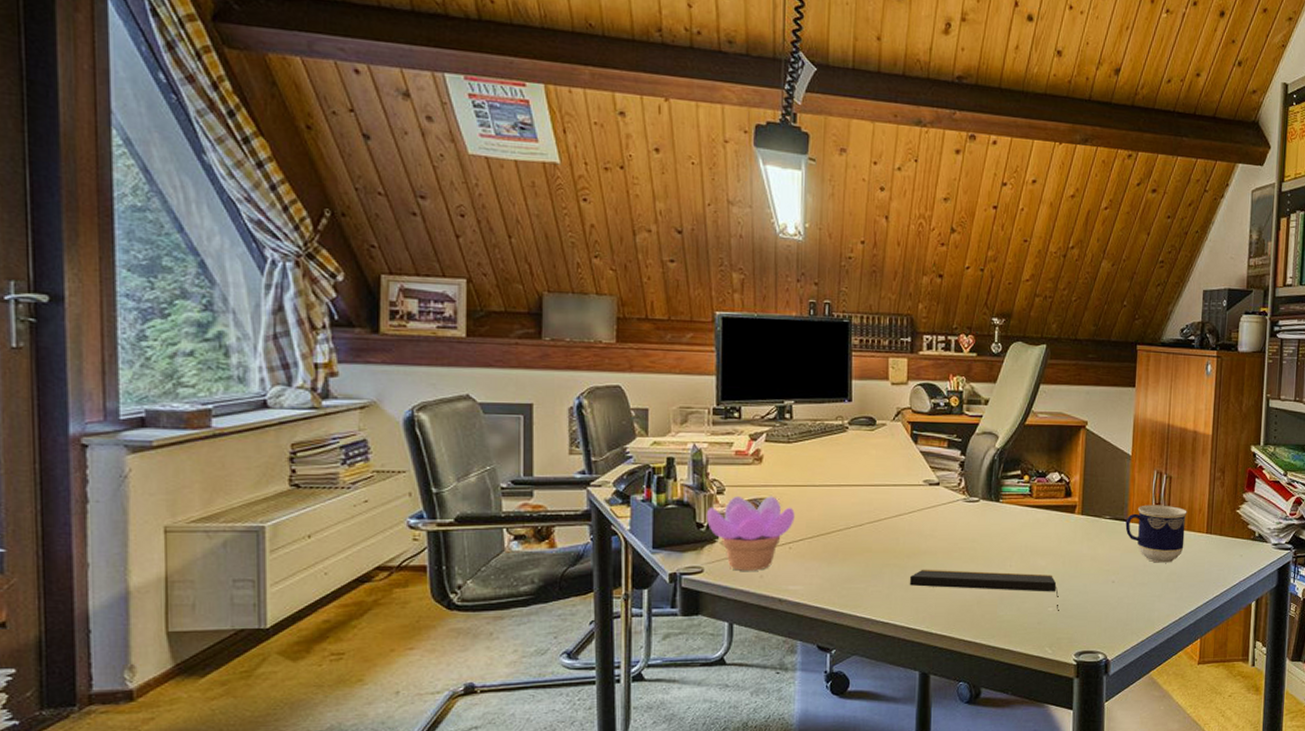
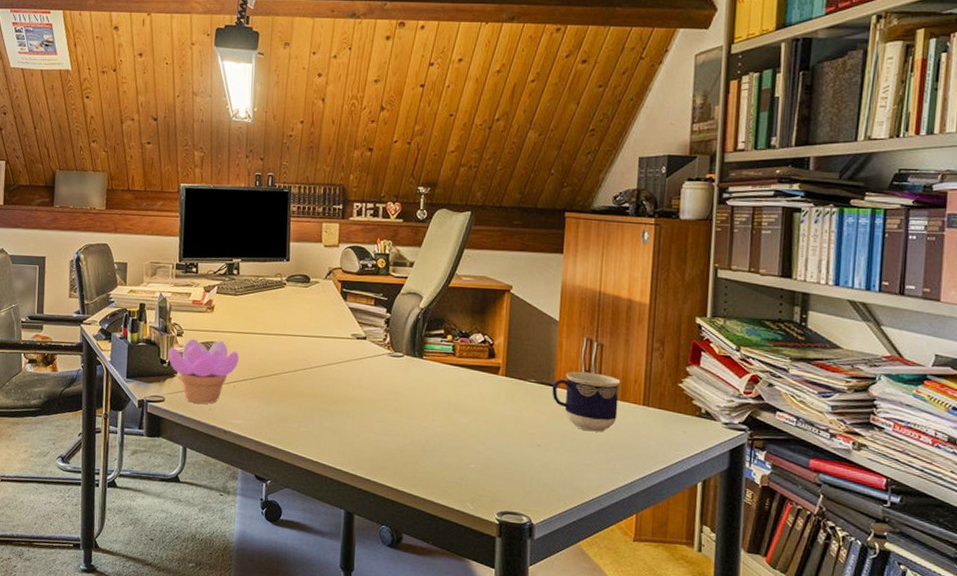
notepad: present [909,569,1059,611] -> none [336,415,481,469]

